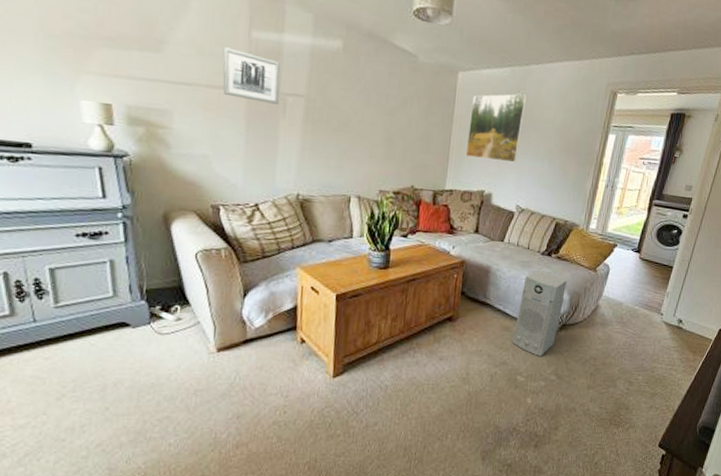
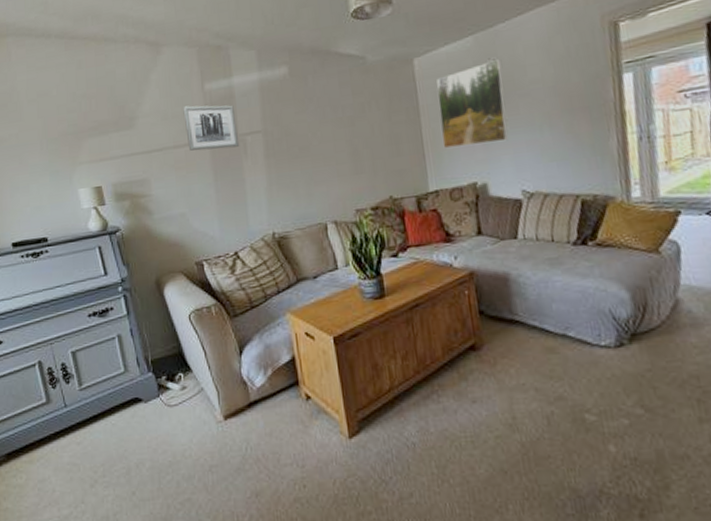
air purifier: present [512,270,568,356] -> none [558,266,627,383]

